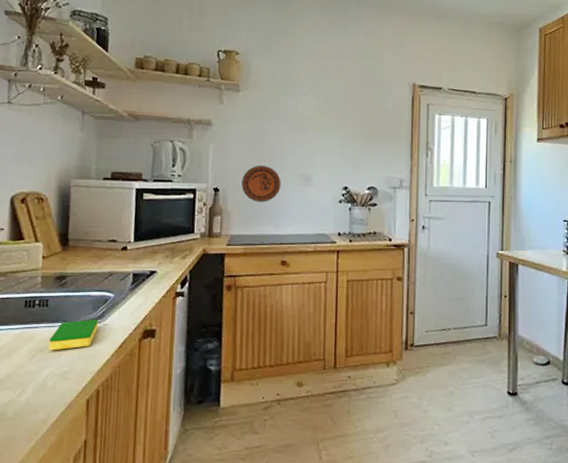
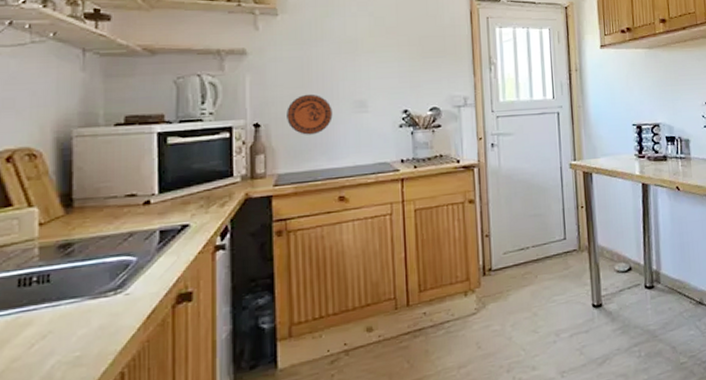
dish sponge: present [48,319,98,351] -> none [53,288,118,335]

